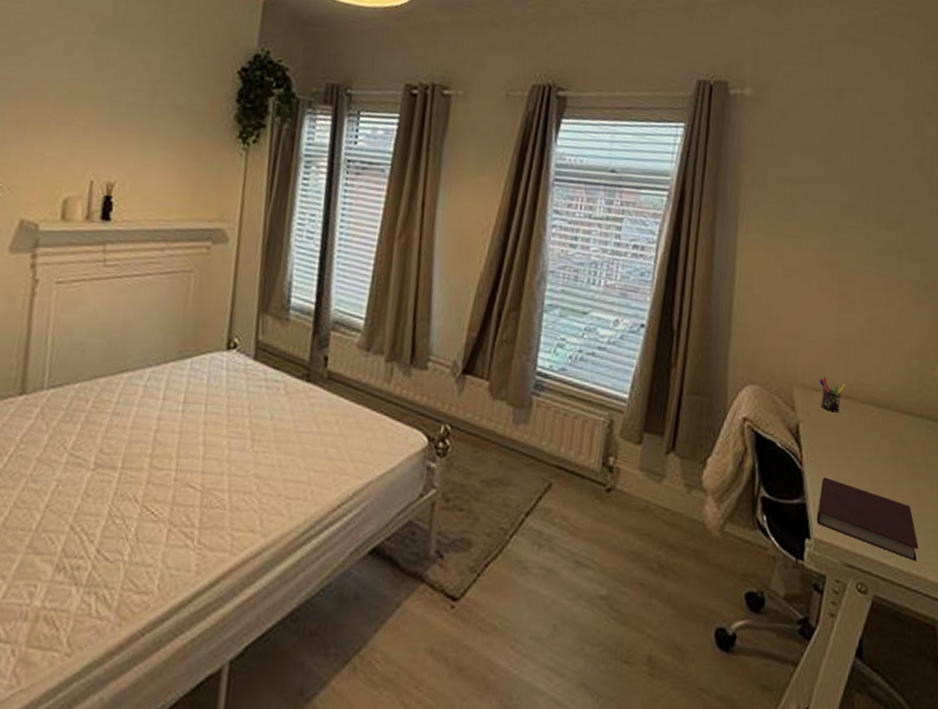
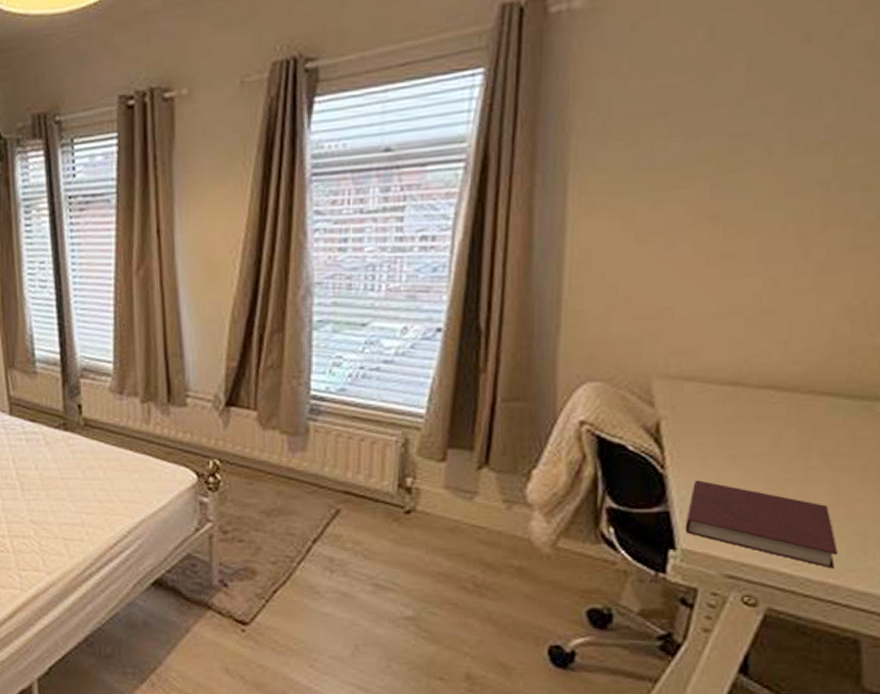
pen holder: present [819,377,846,413] -> none [690,362,732,404]

